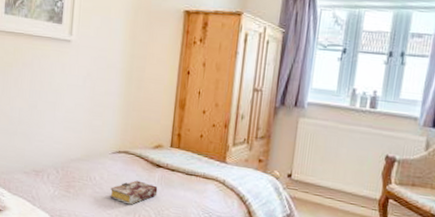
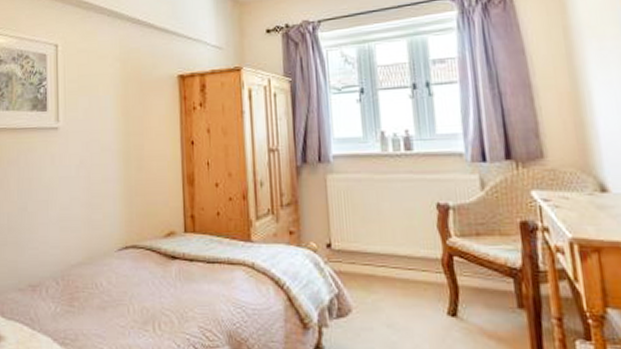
book: present [110,180,158,205] -> none [121,279,177,311]

